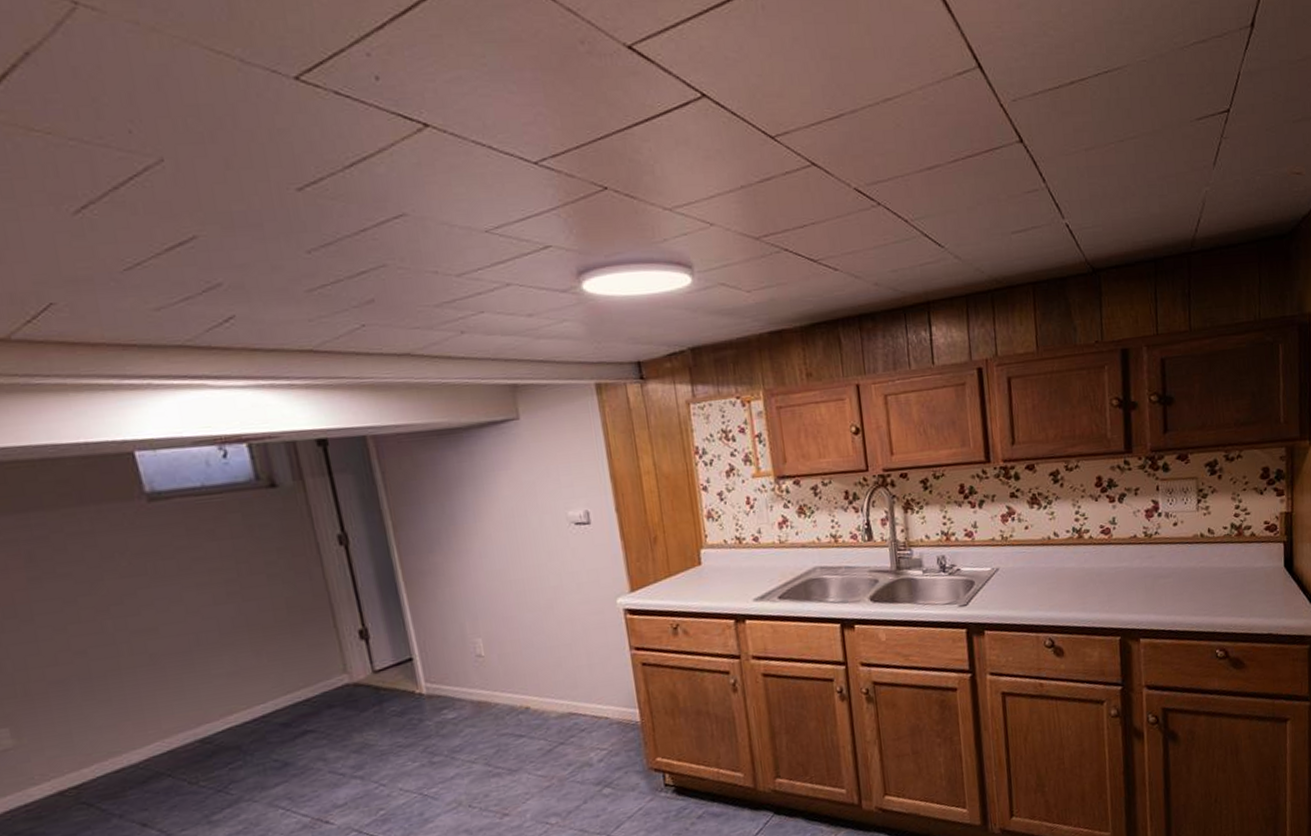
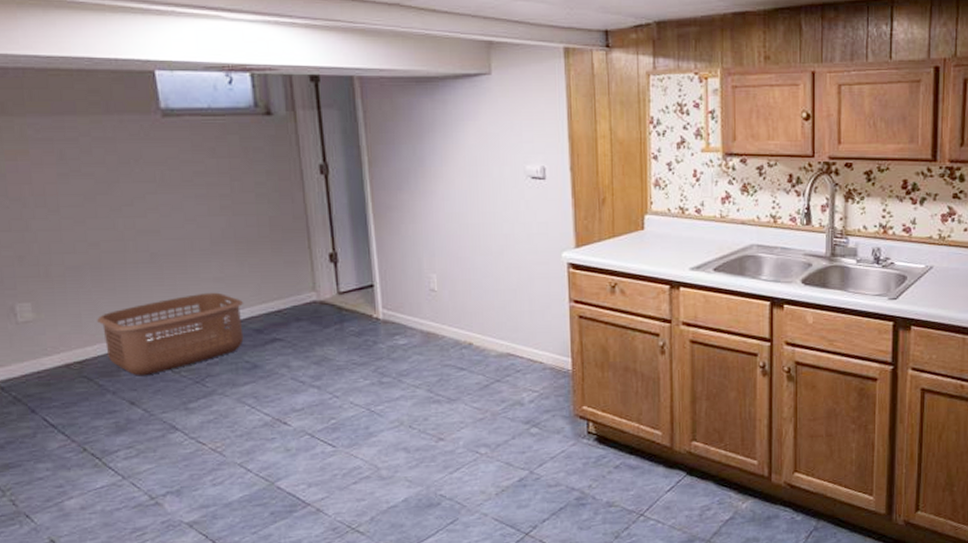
clothes hamper: none [92,688,270,794] -> present [97,292,244,376]

